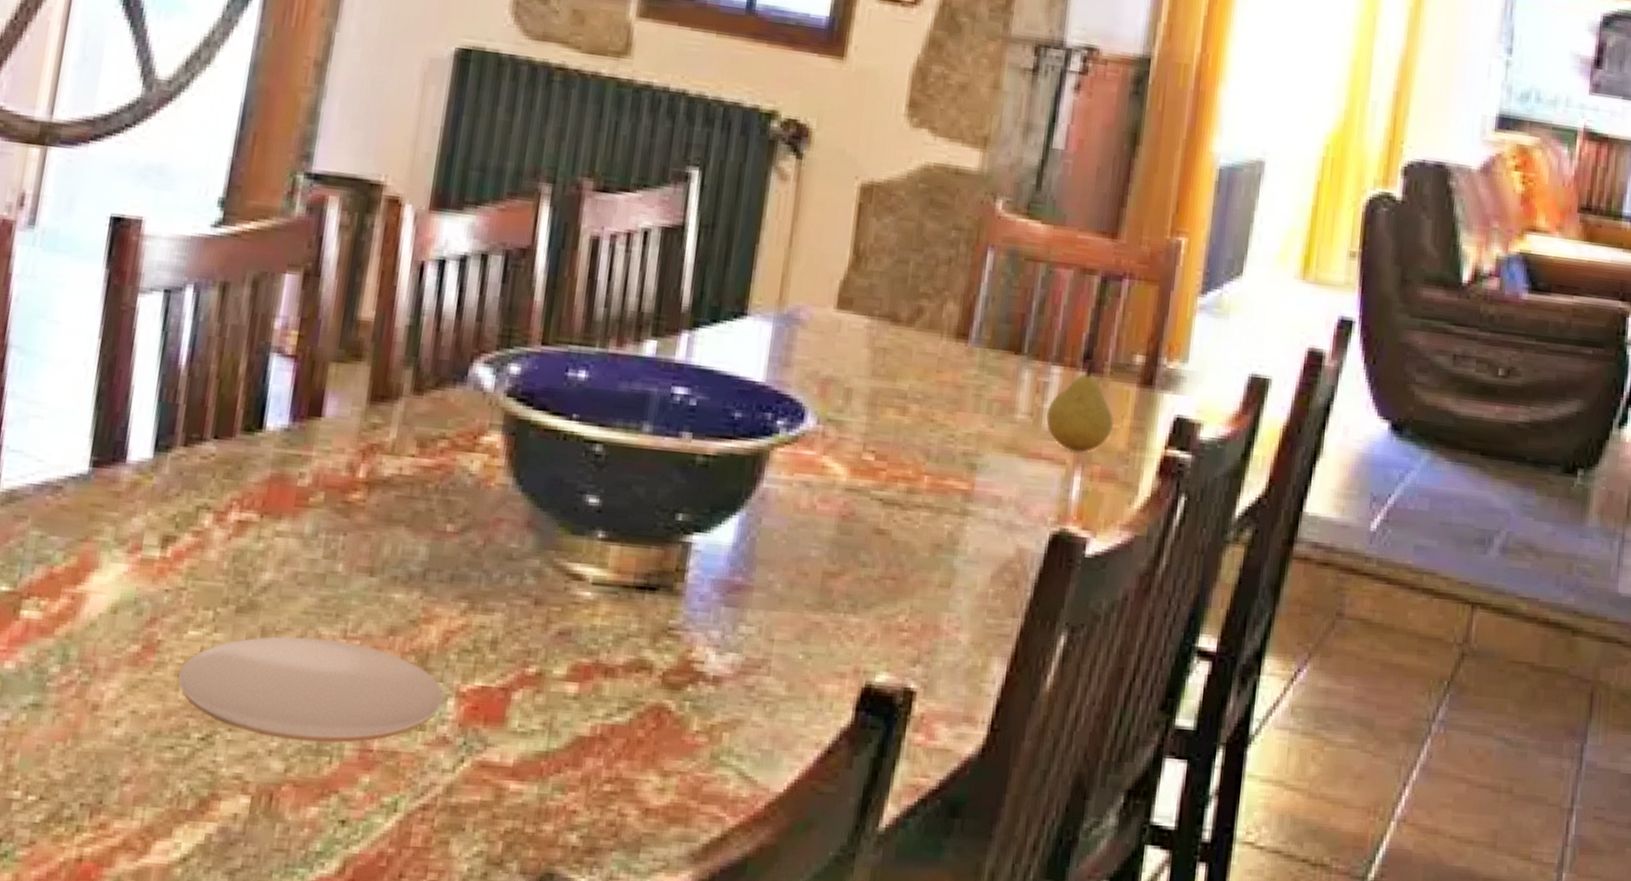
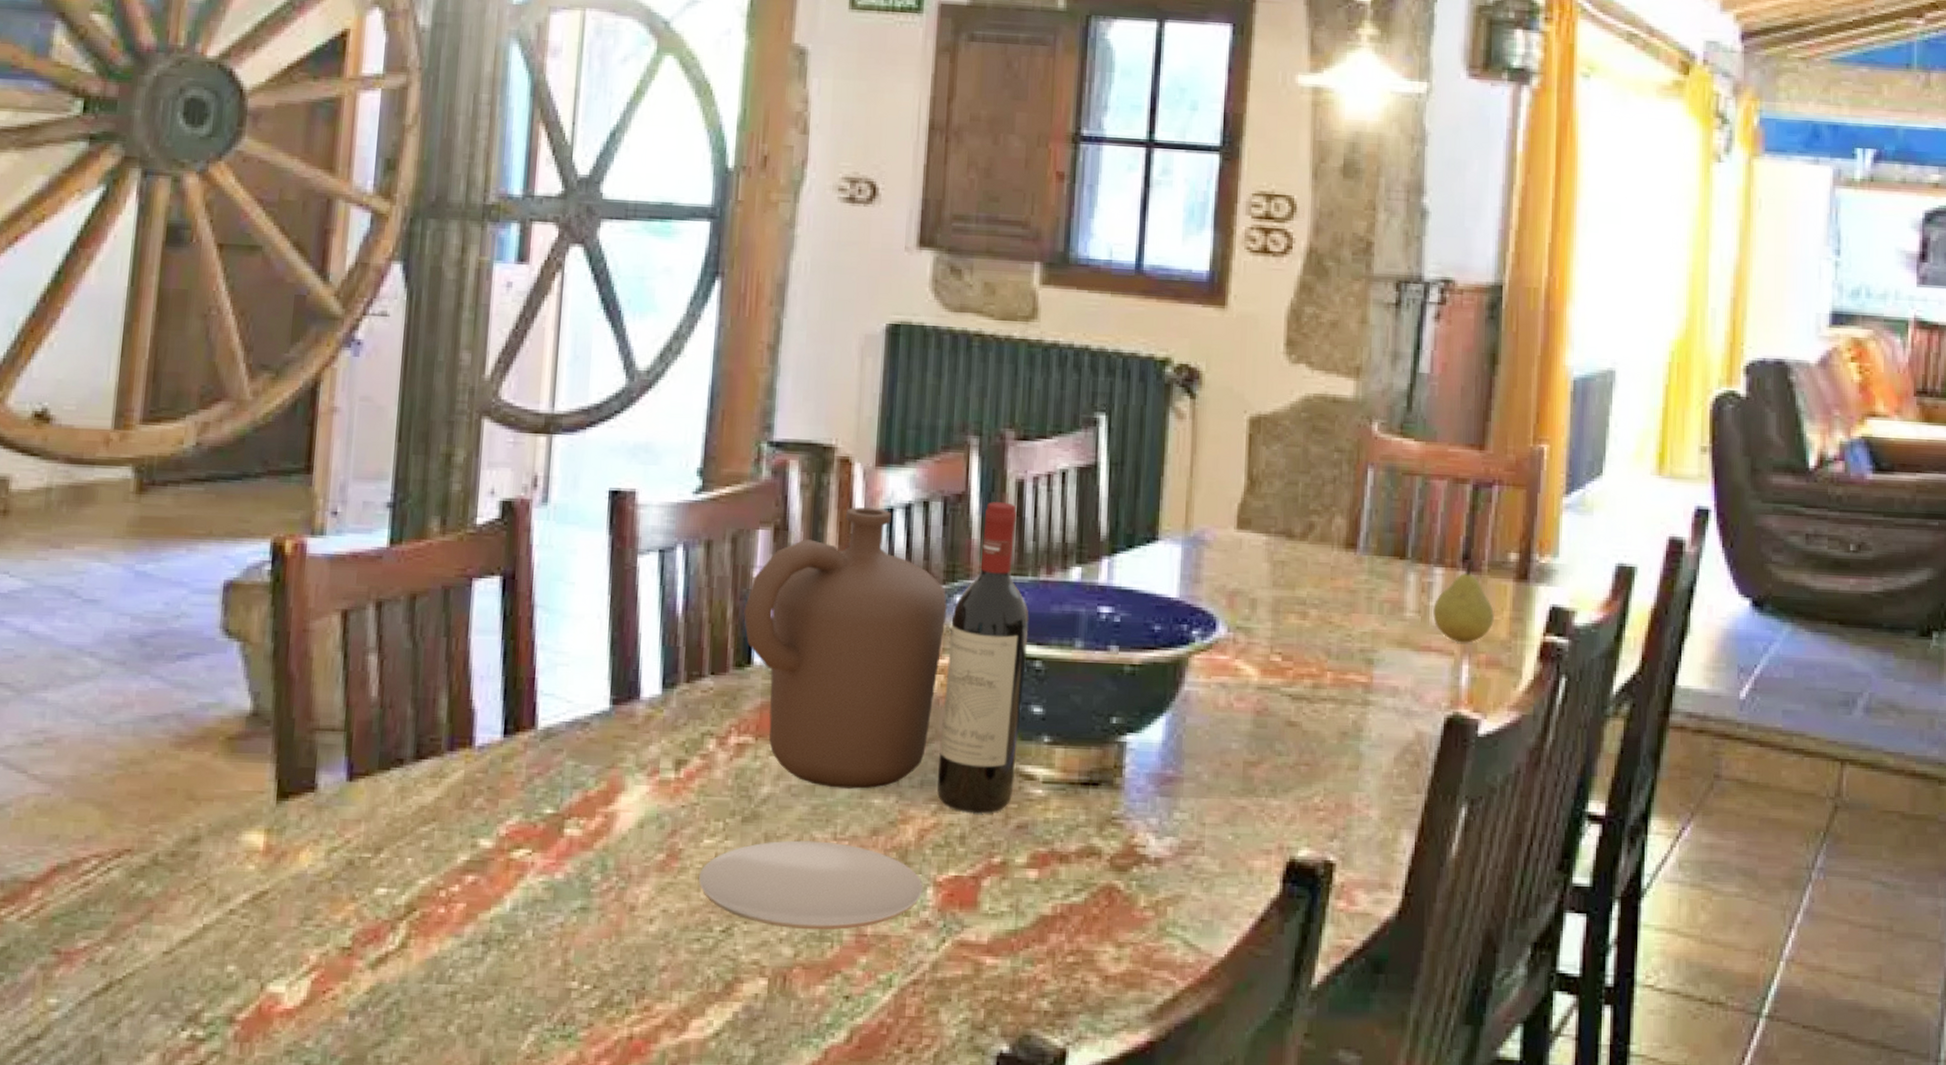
water jug: none [259,255,499,581] -> present [744,507,947,789]
wine bottle: none [469,259,593,616] -> present [937,501,1029,814]

